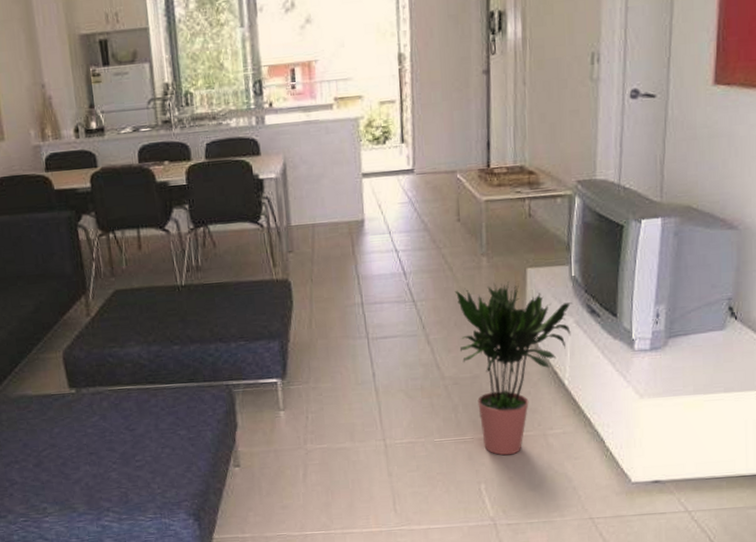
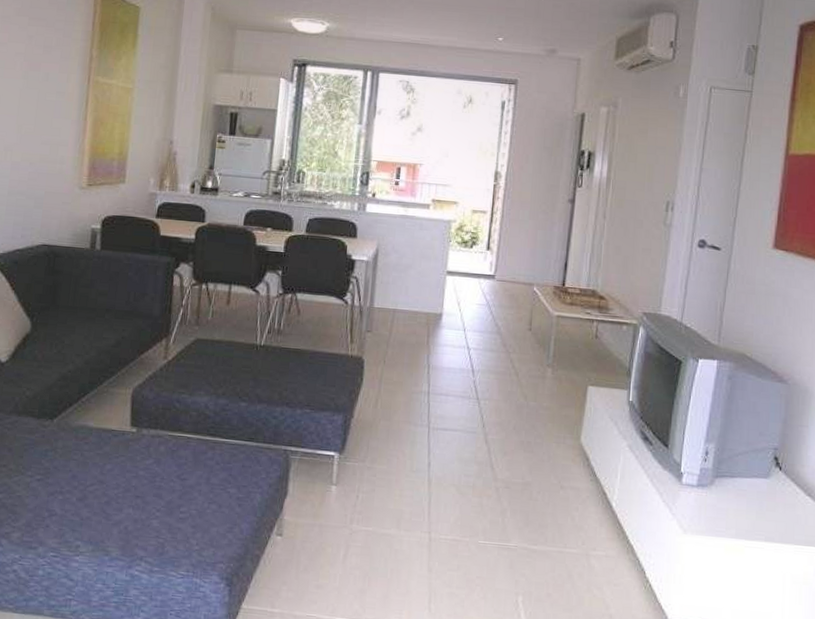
potted plant: present [454,281,572,456] -> none [515,394,627,570]

